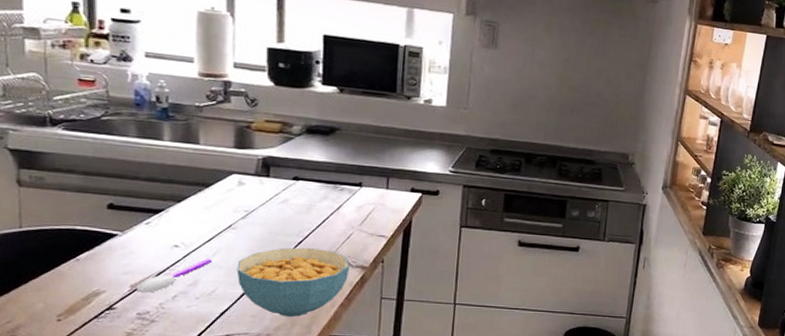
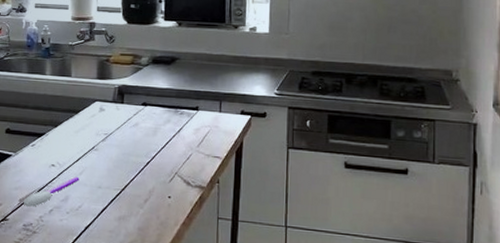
cereal bowl: present [236,247,350,317] -> none [98,167,190,234]

